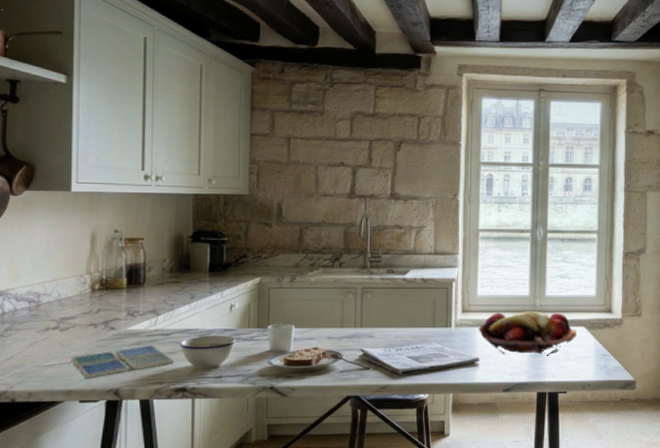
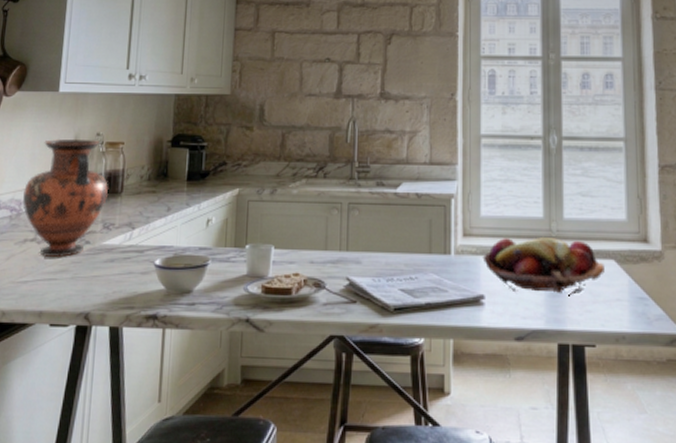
vase: none [41,236,131,344] -> present [23,139,109,258]
drink coaster: present [71,345,174,379] -> none [45,263,147,299]

